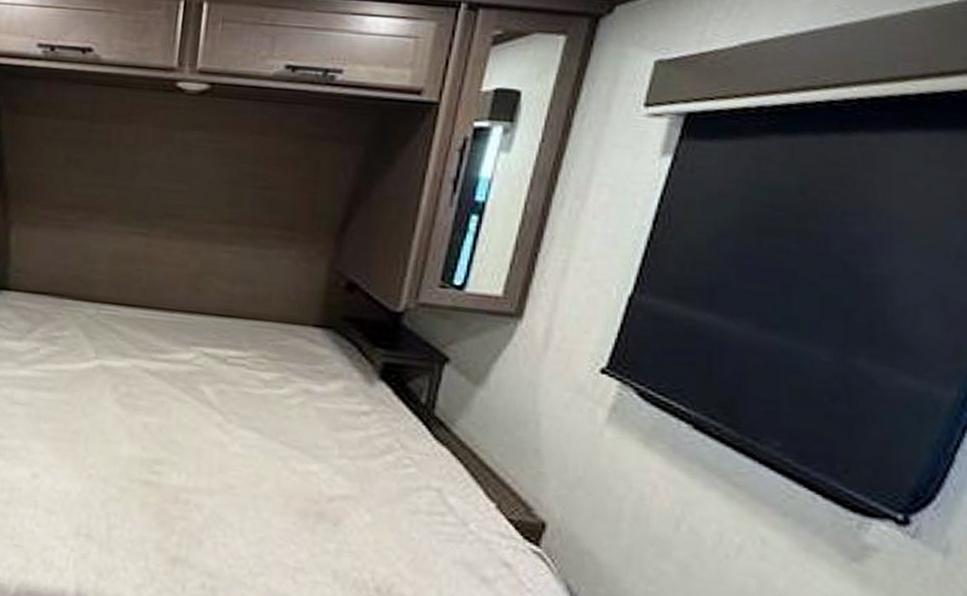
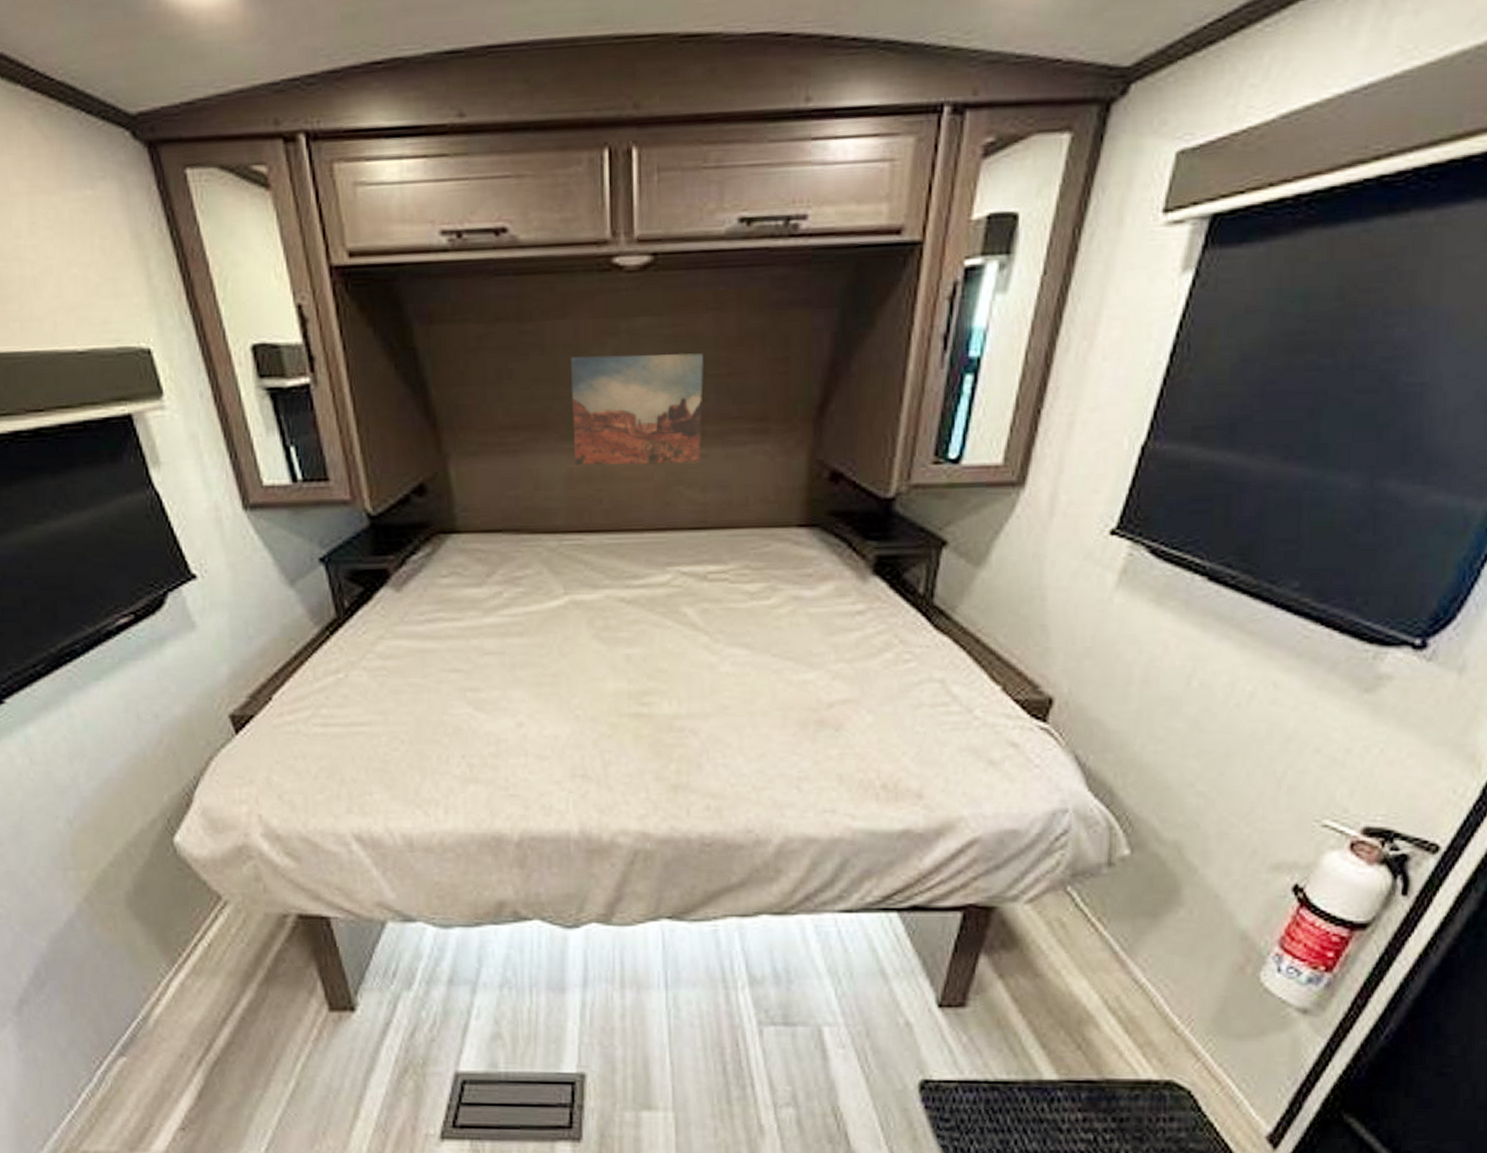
wall art: none [121,156,244,259] -> present [570,353,703,466]

